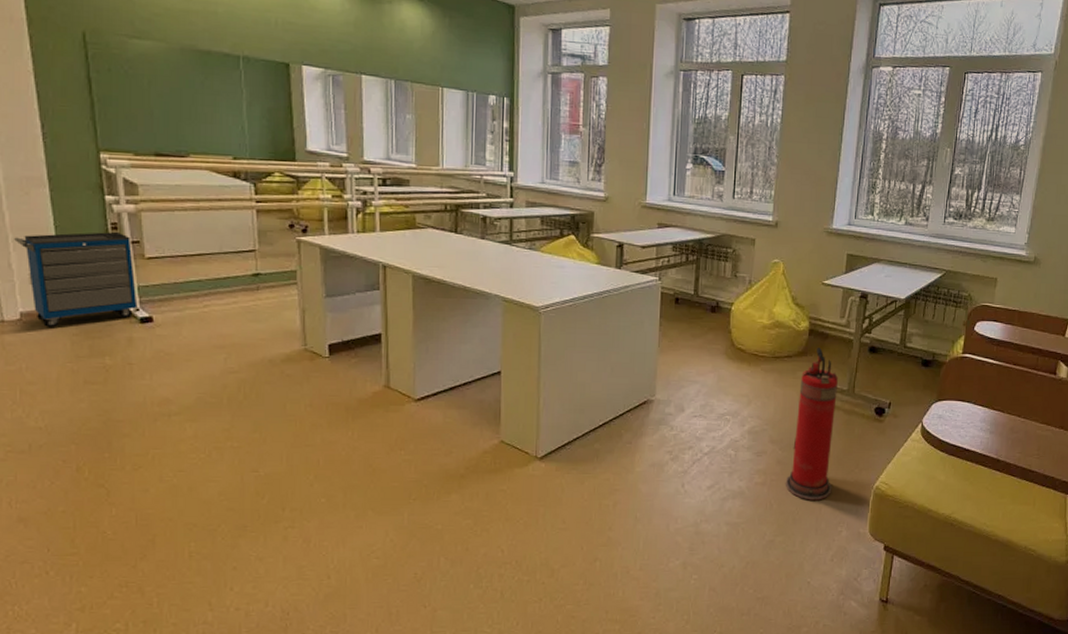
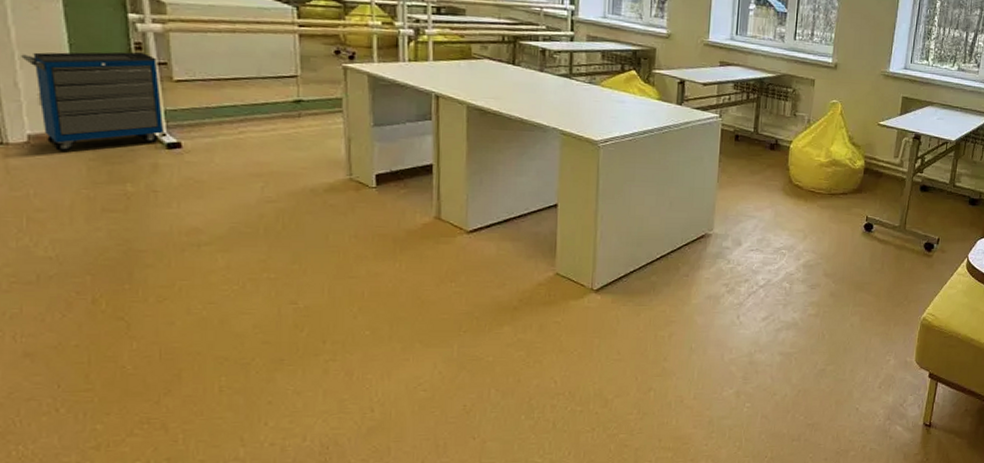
fire extinguisher: present [785,348,838,501] -> none [837,186,890,331]

